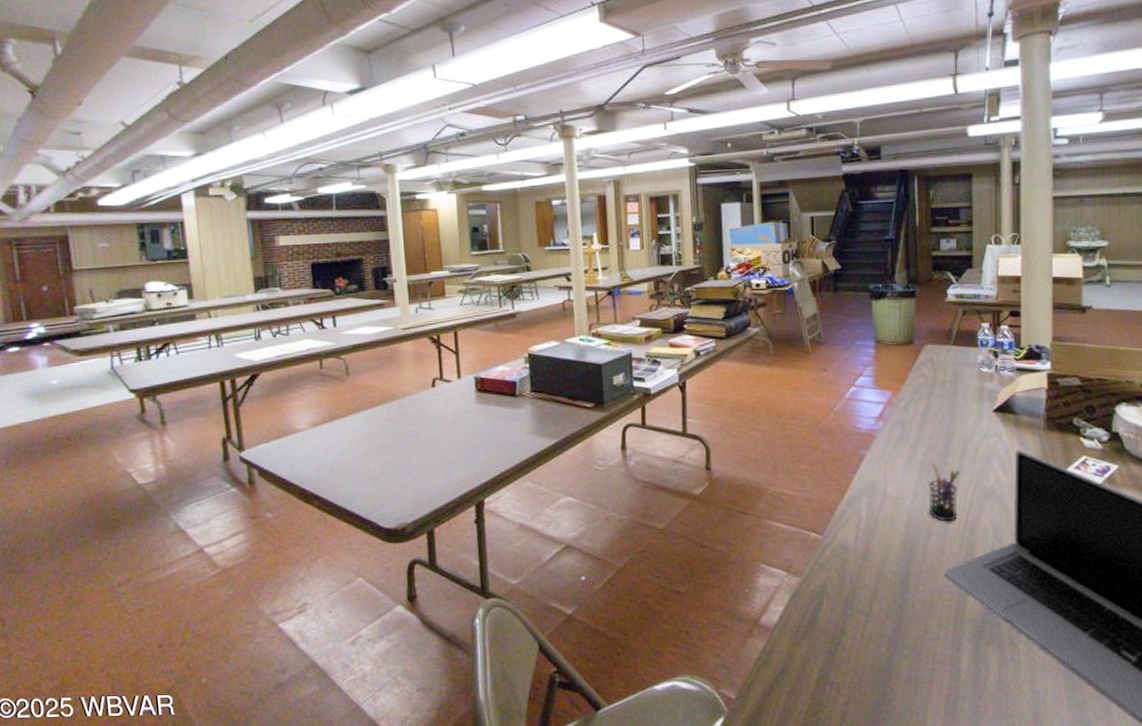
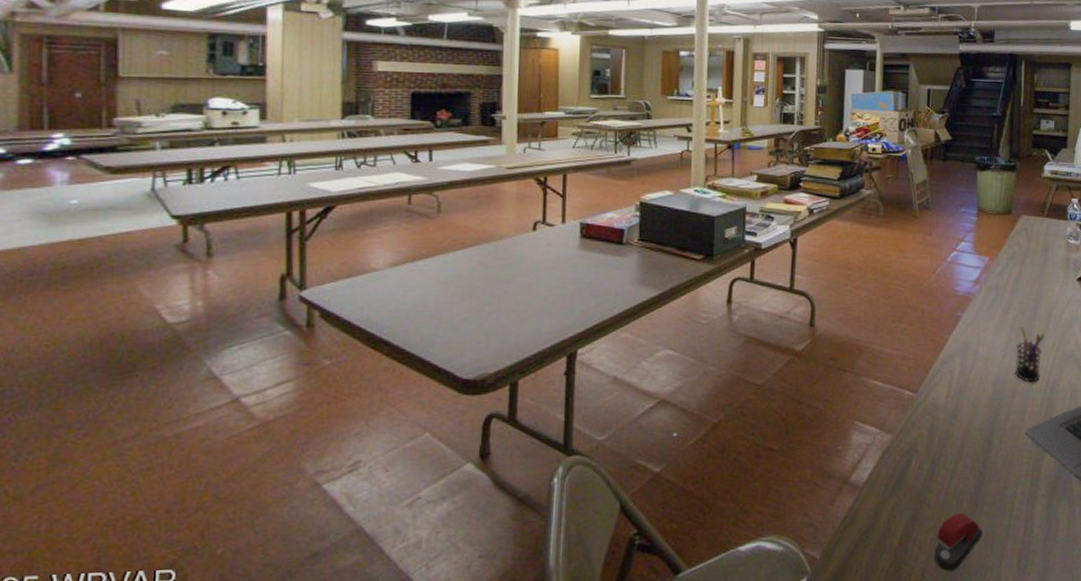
stapler: none [854,656,904,715] -> present [935,512,983,572]

